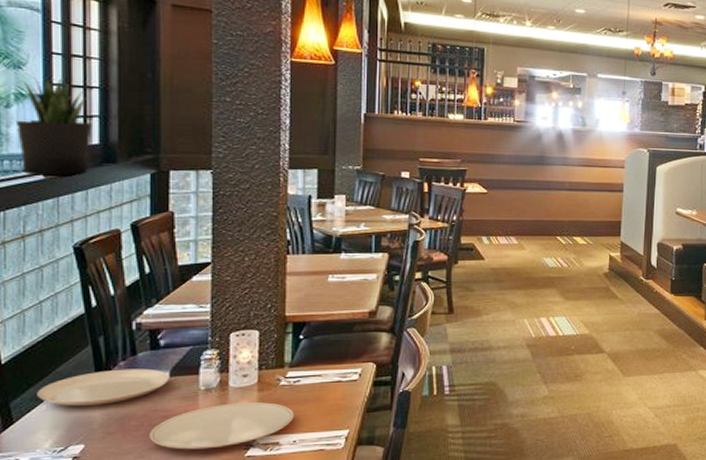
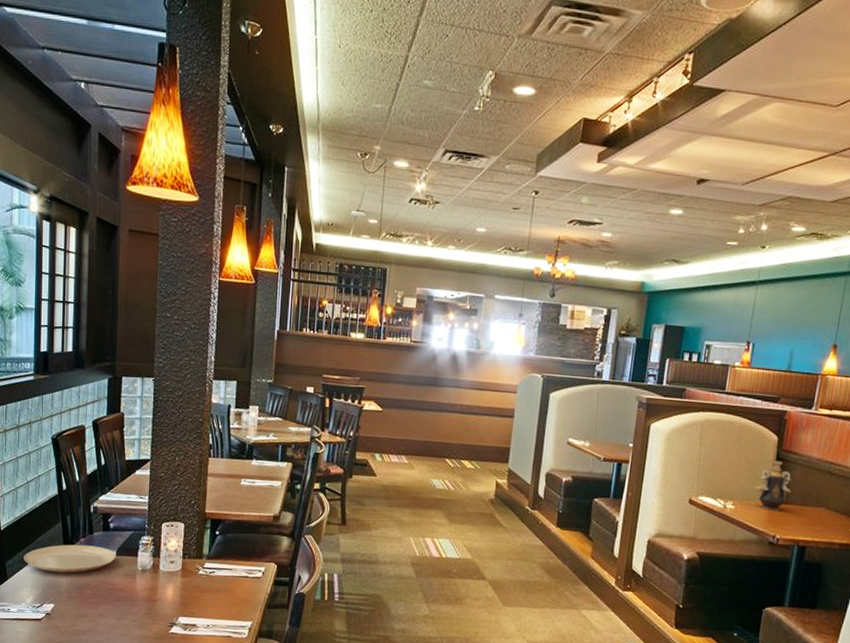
planter: present [15,74,92,177] -> none [15,291,68,379]
plate: present [149,402,294,450] -> none [100,584,209,622]

